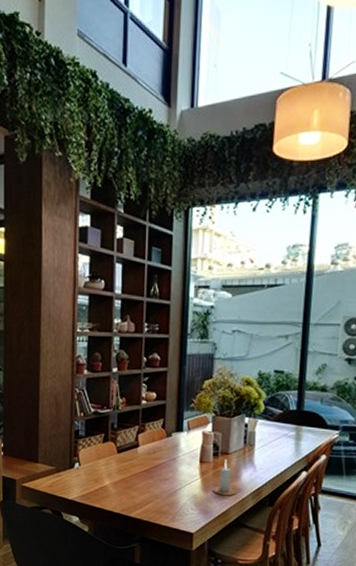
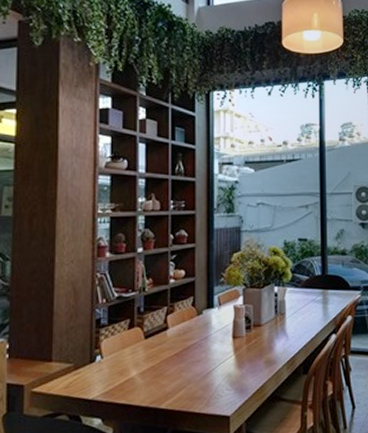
candle: present [213,459,237,496] -> none [247,332,271,370]

